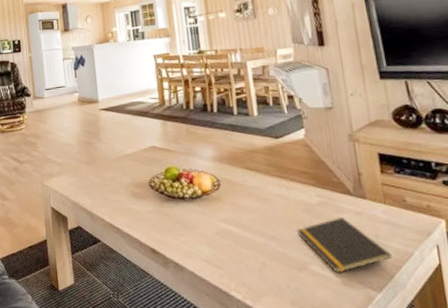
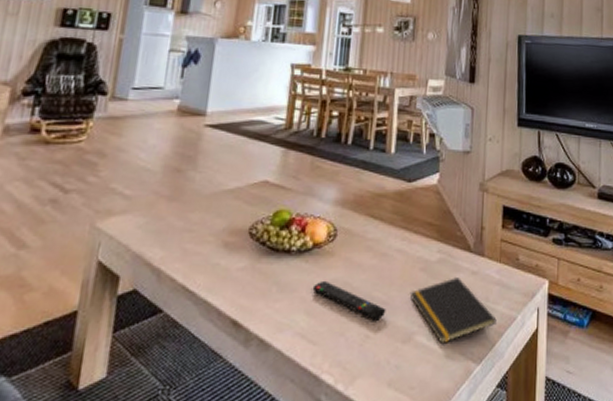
remote control: none [208,220,278,252] -> present [312,280,386,321]

